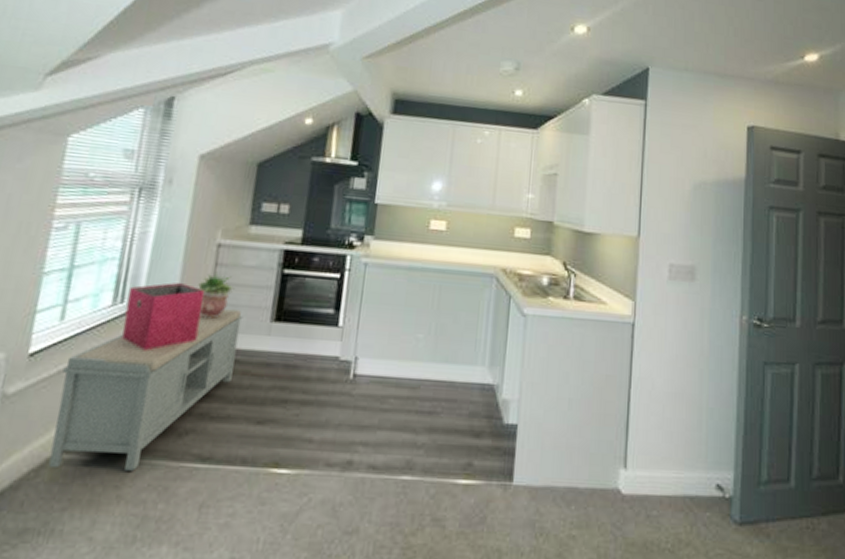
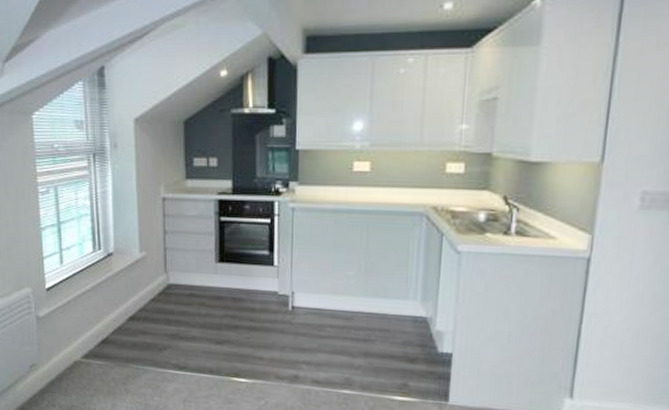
bench: present [47,309,243,471] -> none [71,253,193,373]
storage bin: present [122,283,206,351] -> none [103,232,160,287]
potted plant: present [198,271,235,318] -> none [153,222,182,261]

